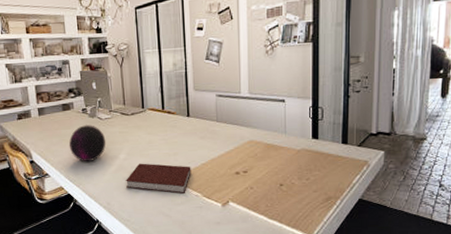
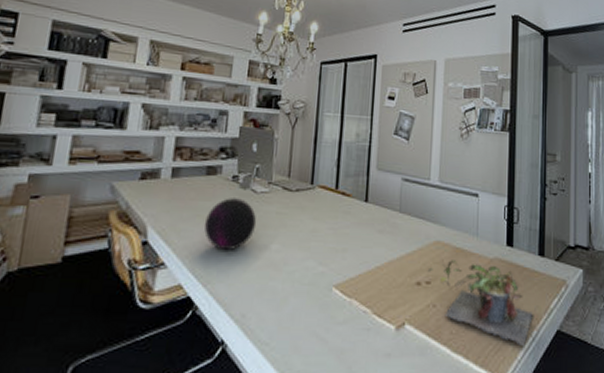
notebook: present [126,163,191,194] -> none [273,259,362,307]
plant: none [244,153,337,213] -> present [427,260,533,347]

